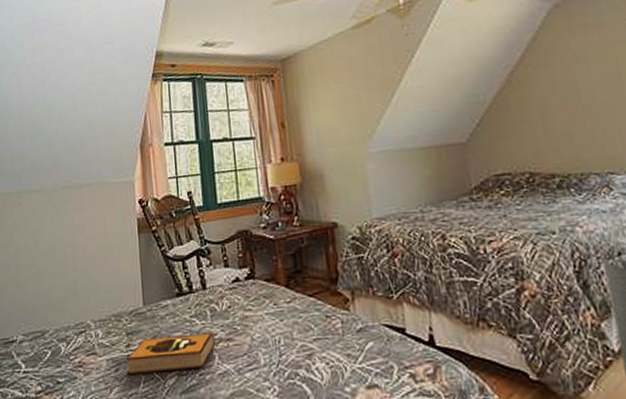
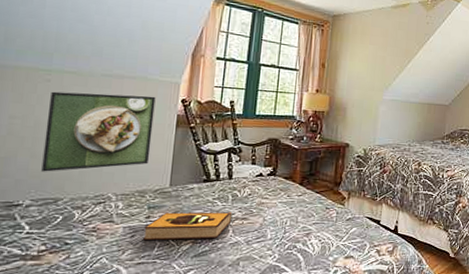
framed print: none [24,201,119,303] -> present [41,91,156,172]

